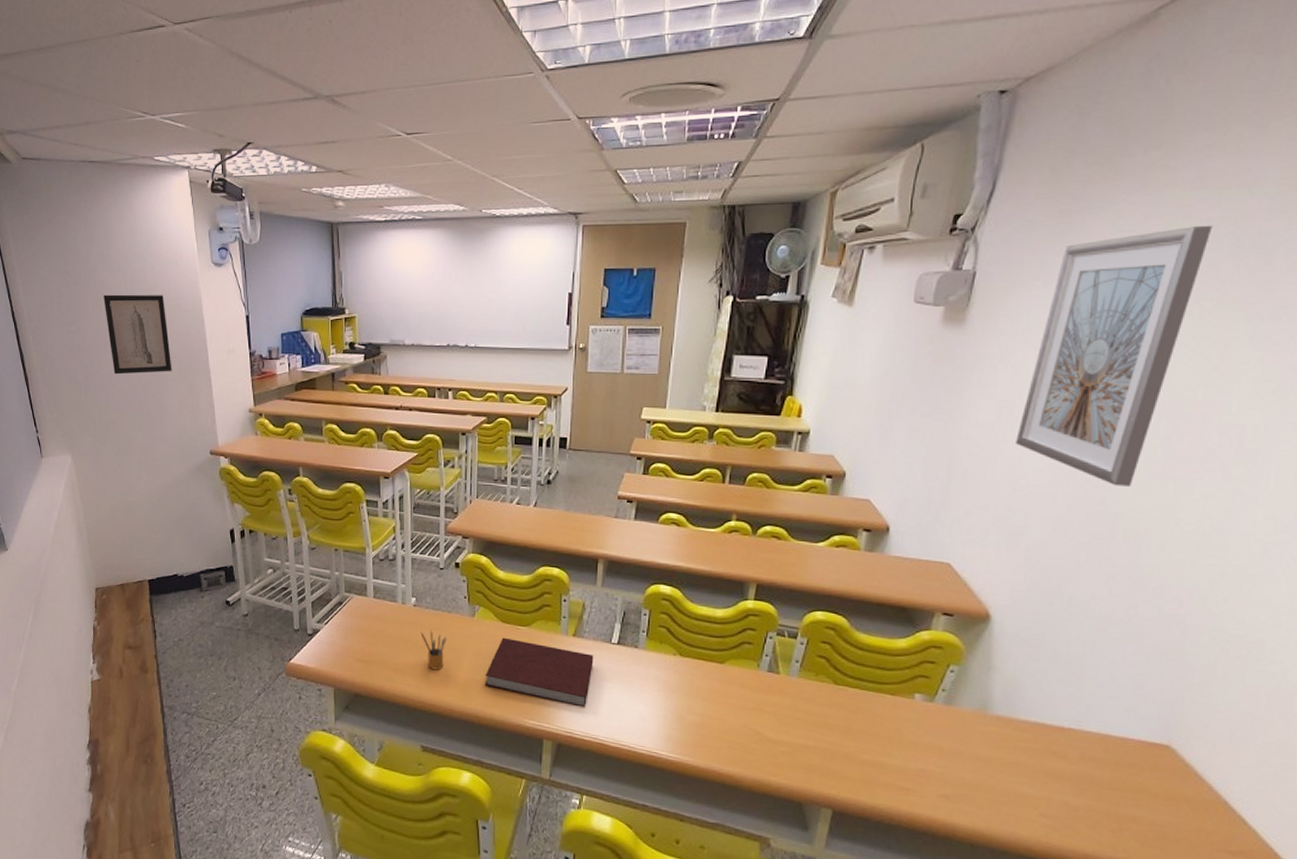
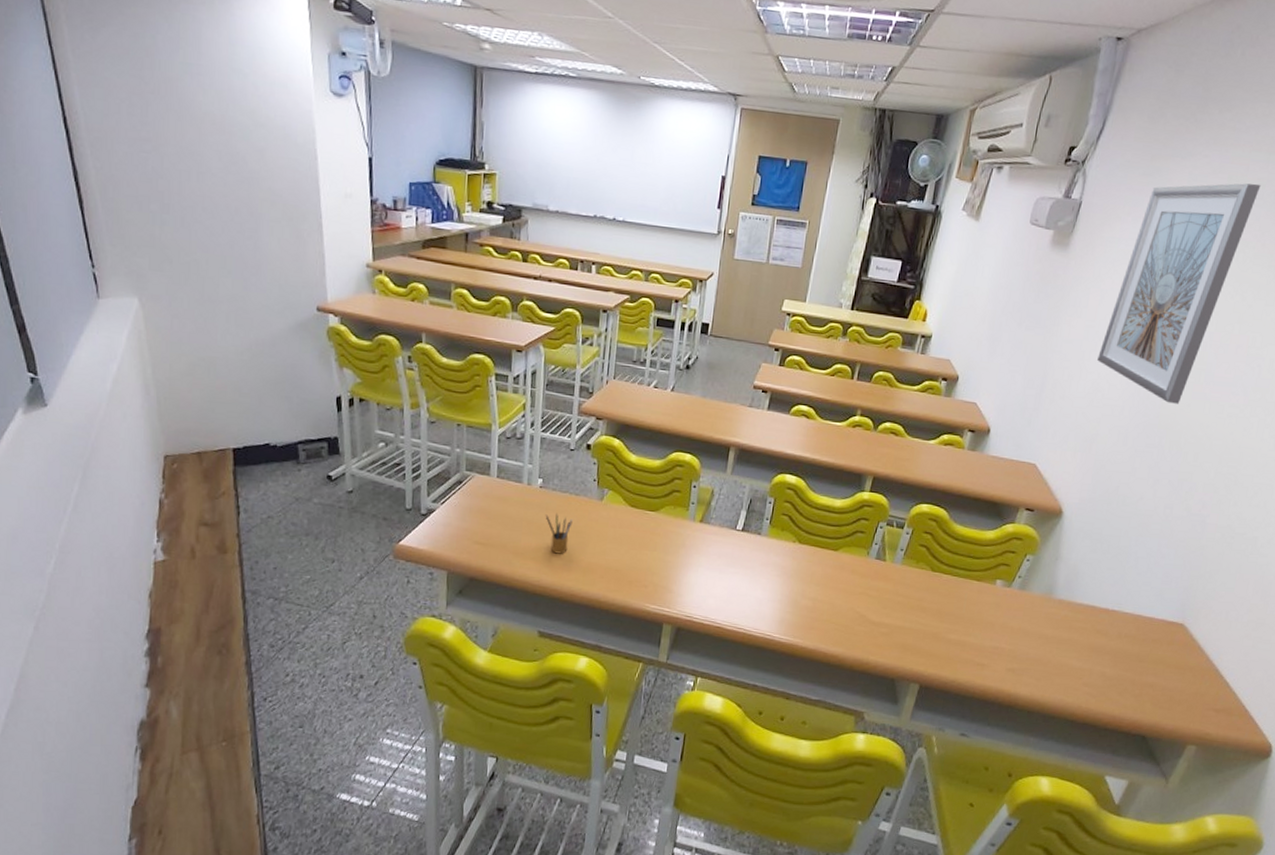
wall art: present [103,294,172,375] -> none [189,111,275,212]
notebook: present [485,637,594,707] -> none [608,522,718,592]

